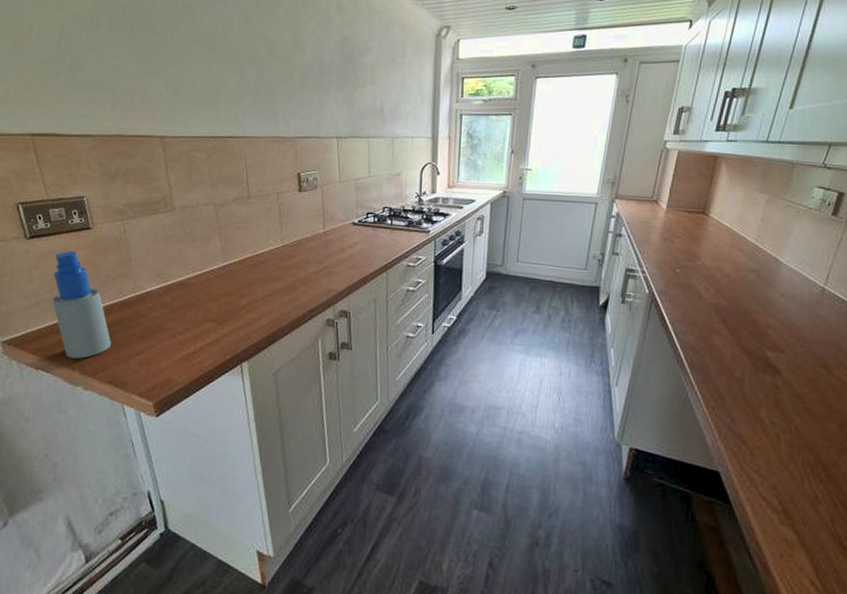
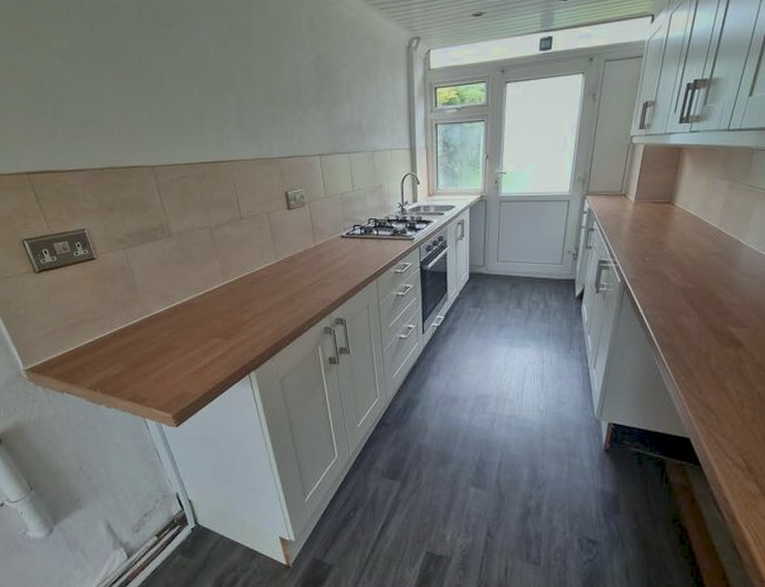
spray bottle: present [52,251,111,359] -> none [65,281,127,380]

